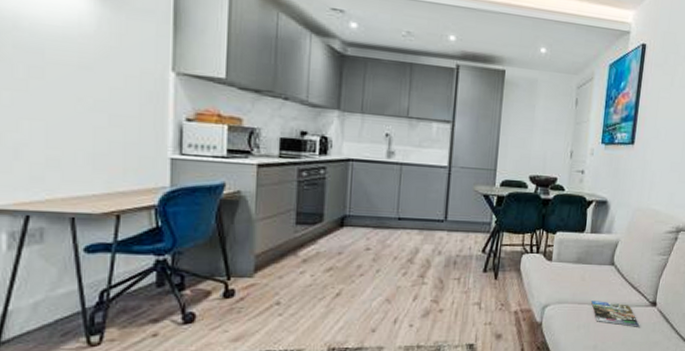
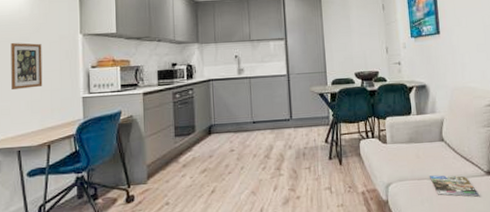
picture frame: none [63,68,113,137] -> present [11,43,43,89]

